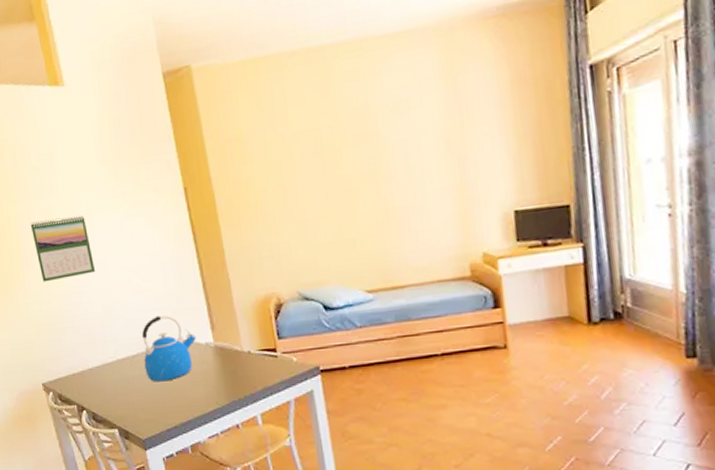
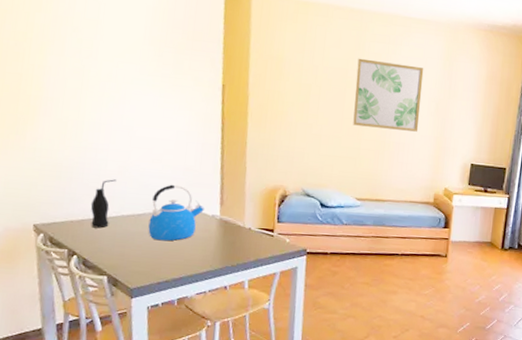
calendar: present [30,215,96,282] -> none [57,76,119,136]
bottle: none [86,321,108,378] -> present [90,179,117,229]
wall art: none [330,96,428,198] -> present [353,58,424,132]

